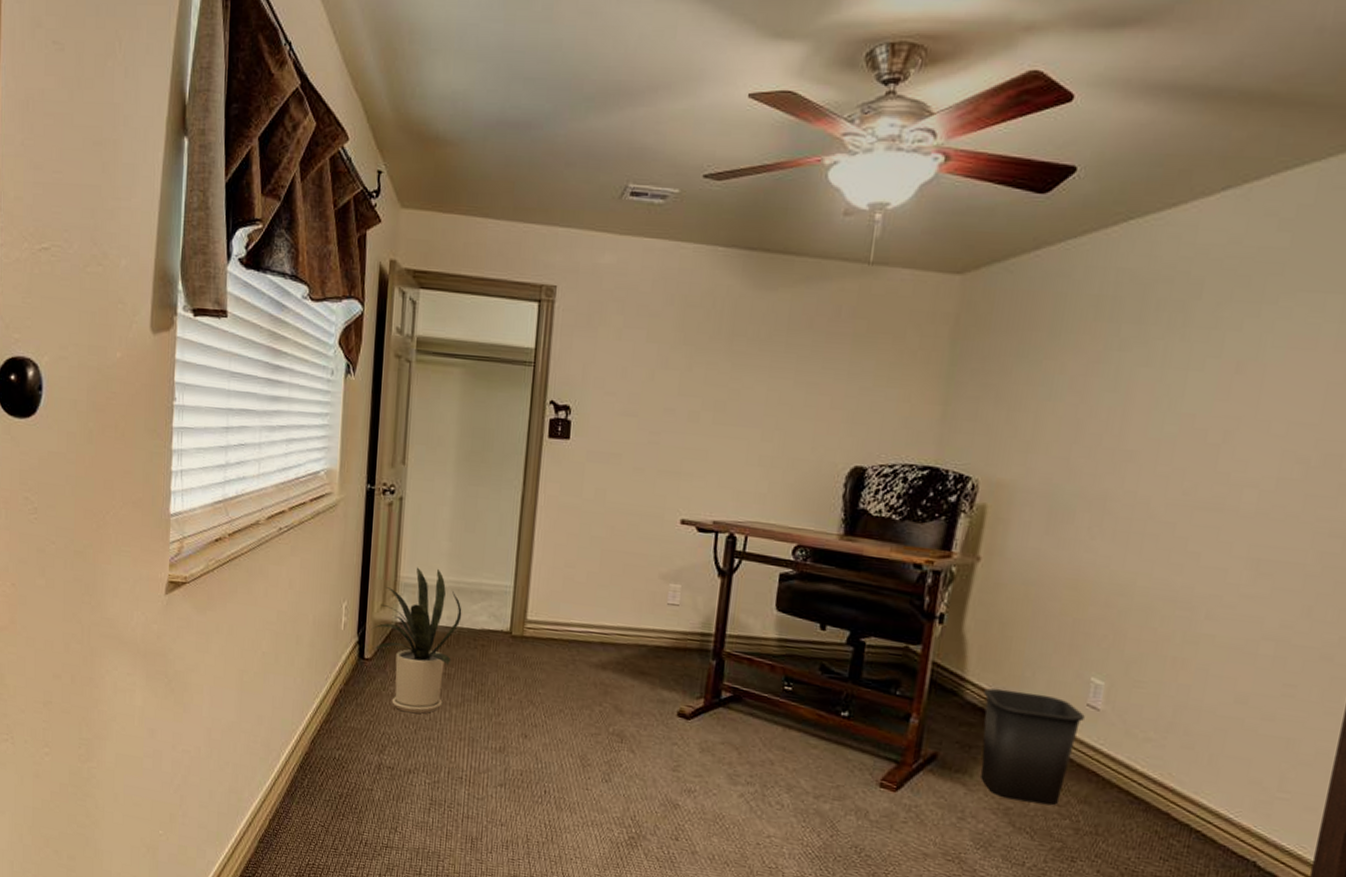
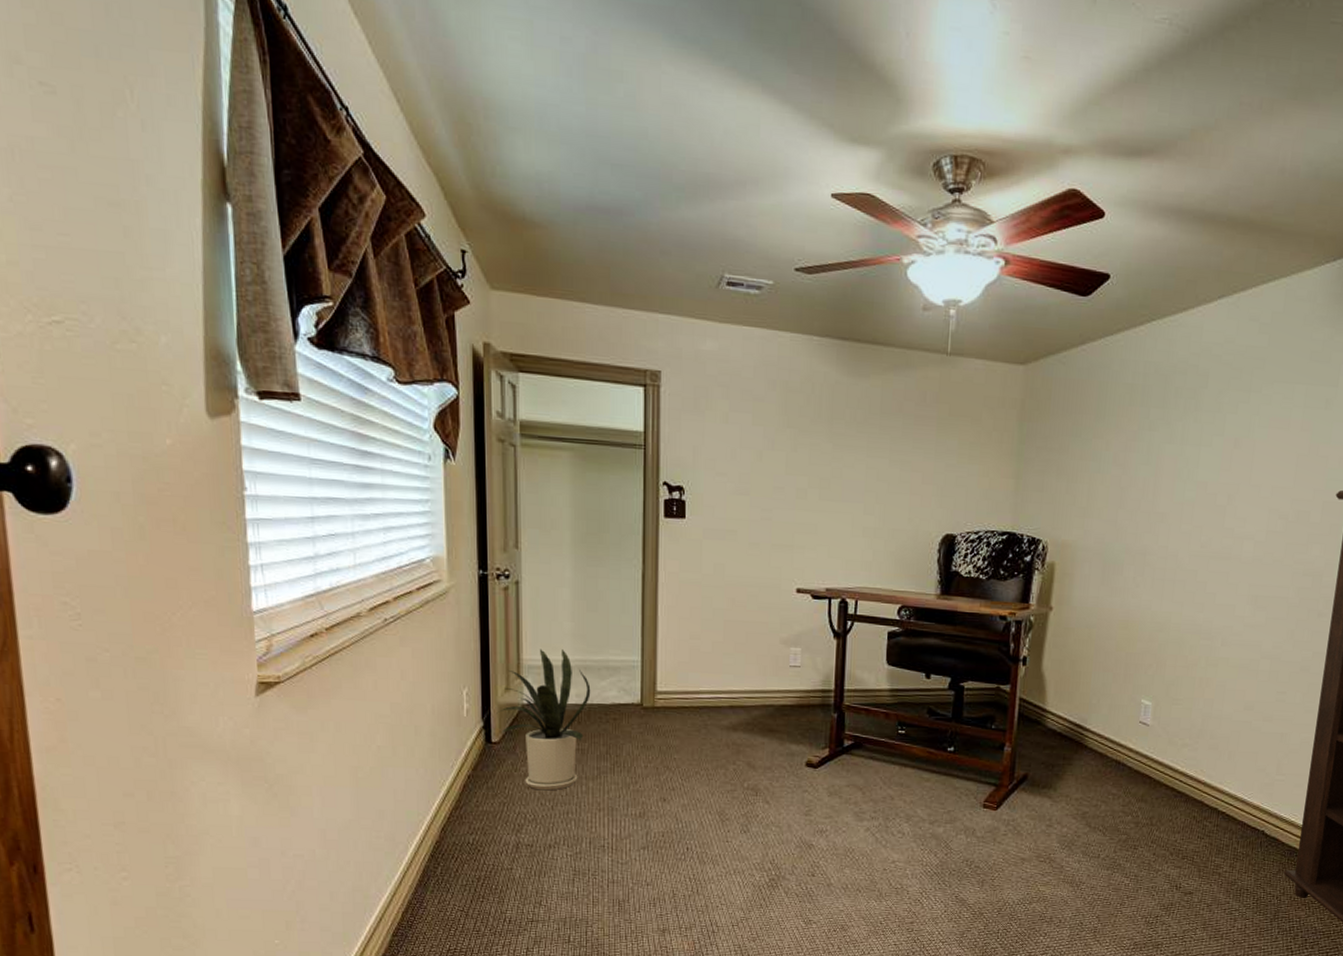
waste bin: present [980,688,1085,805] -> none [1061,715,1138,806]

